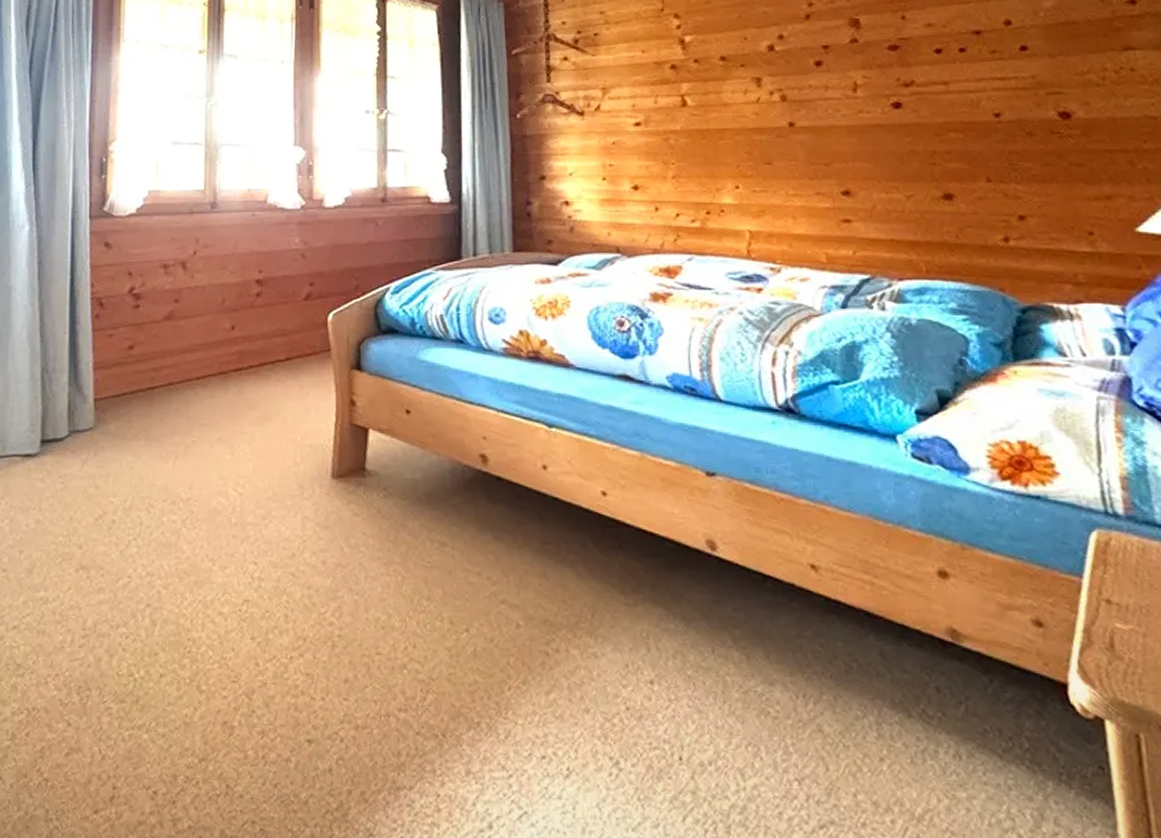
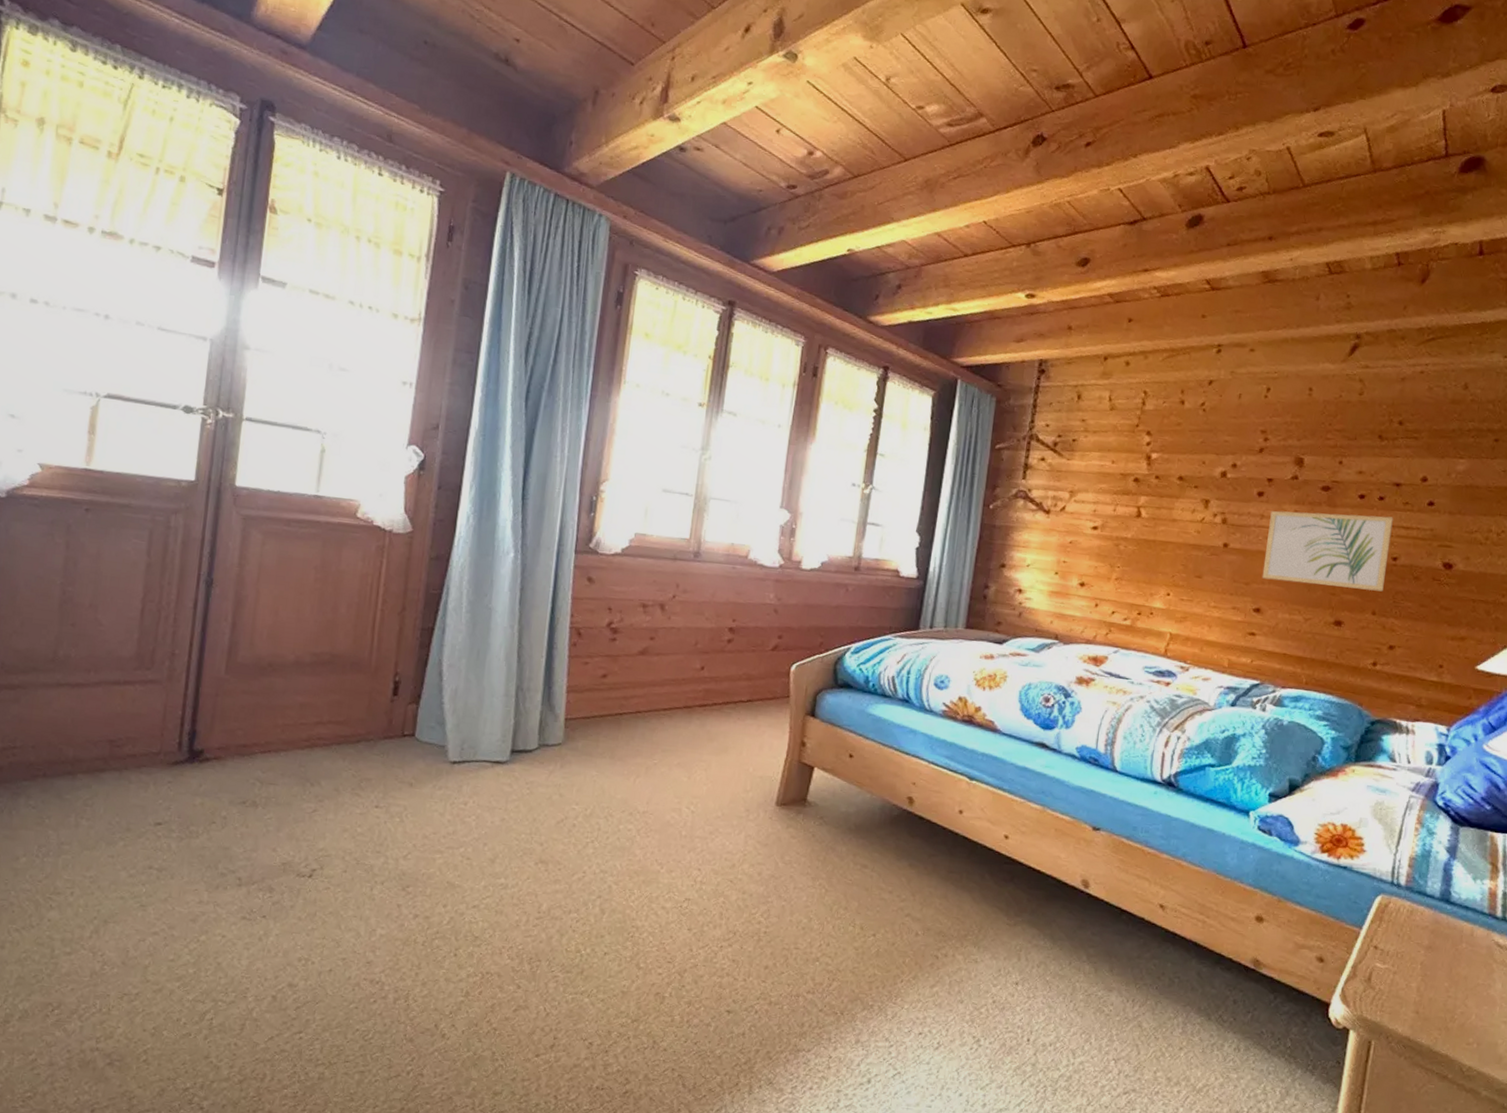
wall art: none [835,69,993,156] -> present [1262,510,1393,592]

